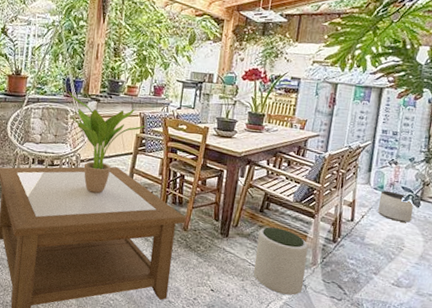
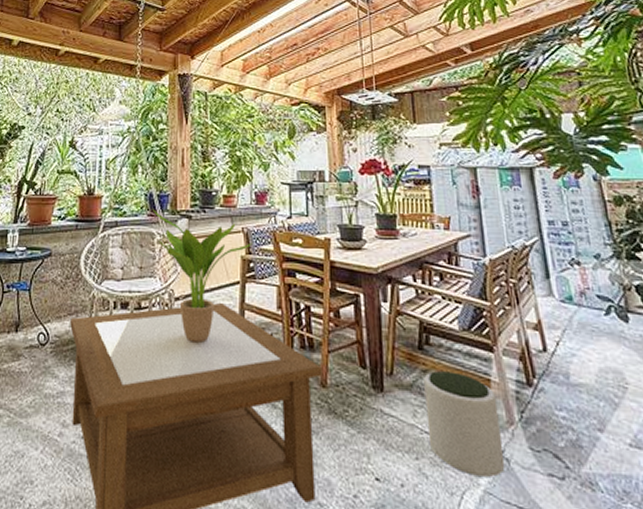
planter: present [378,190,413,223] -> none [570,302,625,346]

